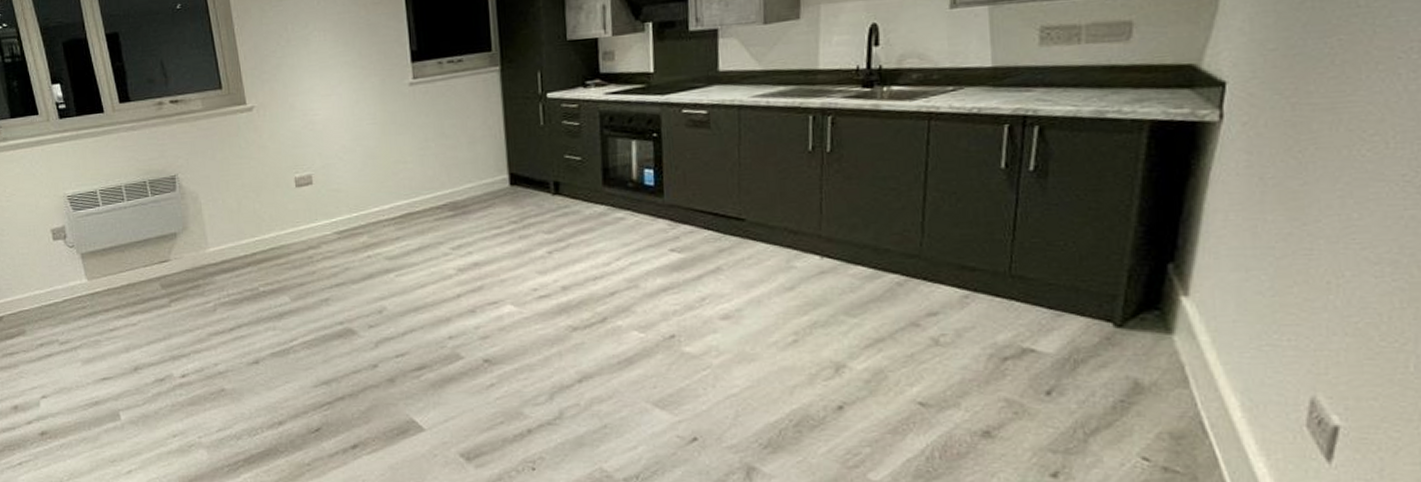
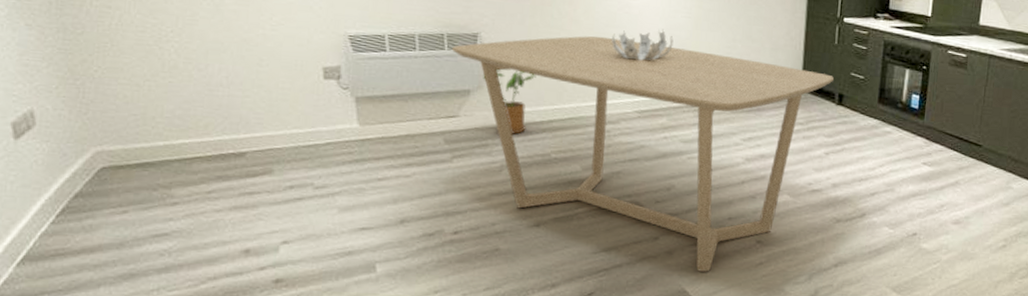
dining table: none [154,158,545,399] -> present [451,36,834,272]
house plant: none [186,207,234,272] -> present [483,69,536,134]
decorative bowl: none [300,140,363,179] -> present [612,29,674,61]

